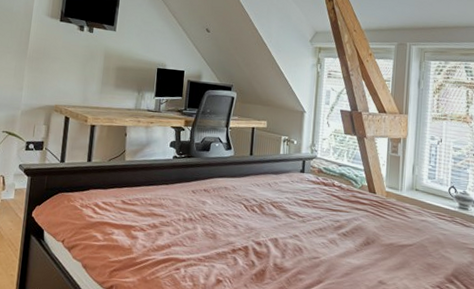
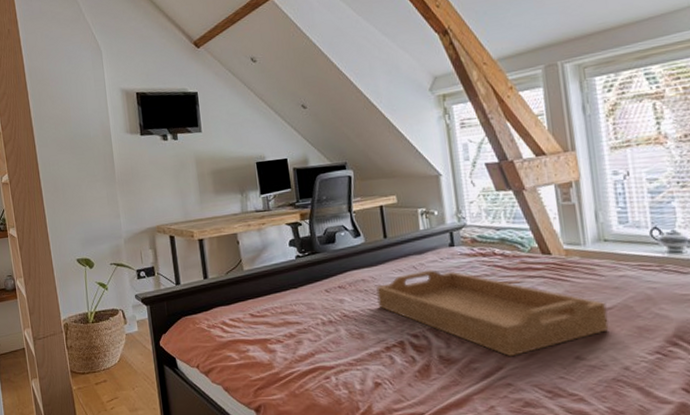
serving tray: none [234,188,408,274] -> present [376,270,609,357]

